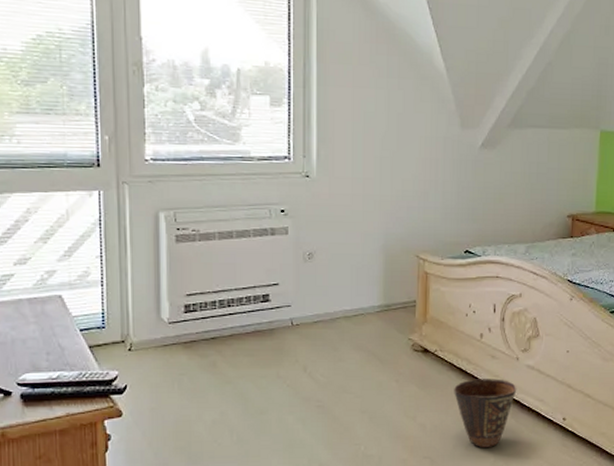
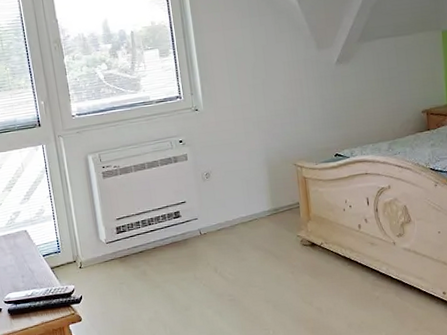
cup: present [454,379,517,447] -> none [342,262,398,324]

